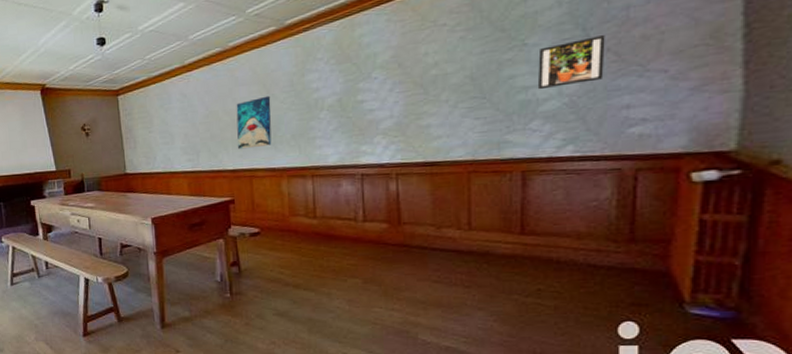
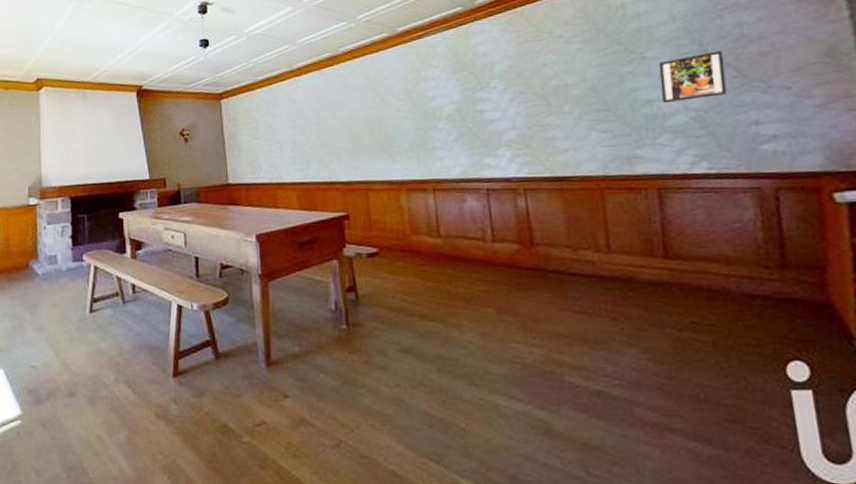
wall art: present [236,95,272,150] -> none [348,103,388,160]

